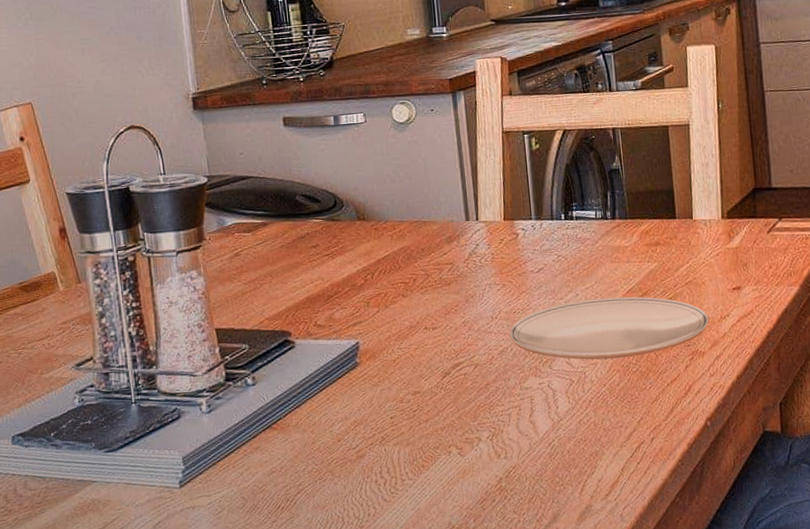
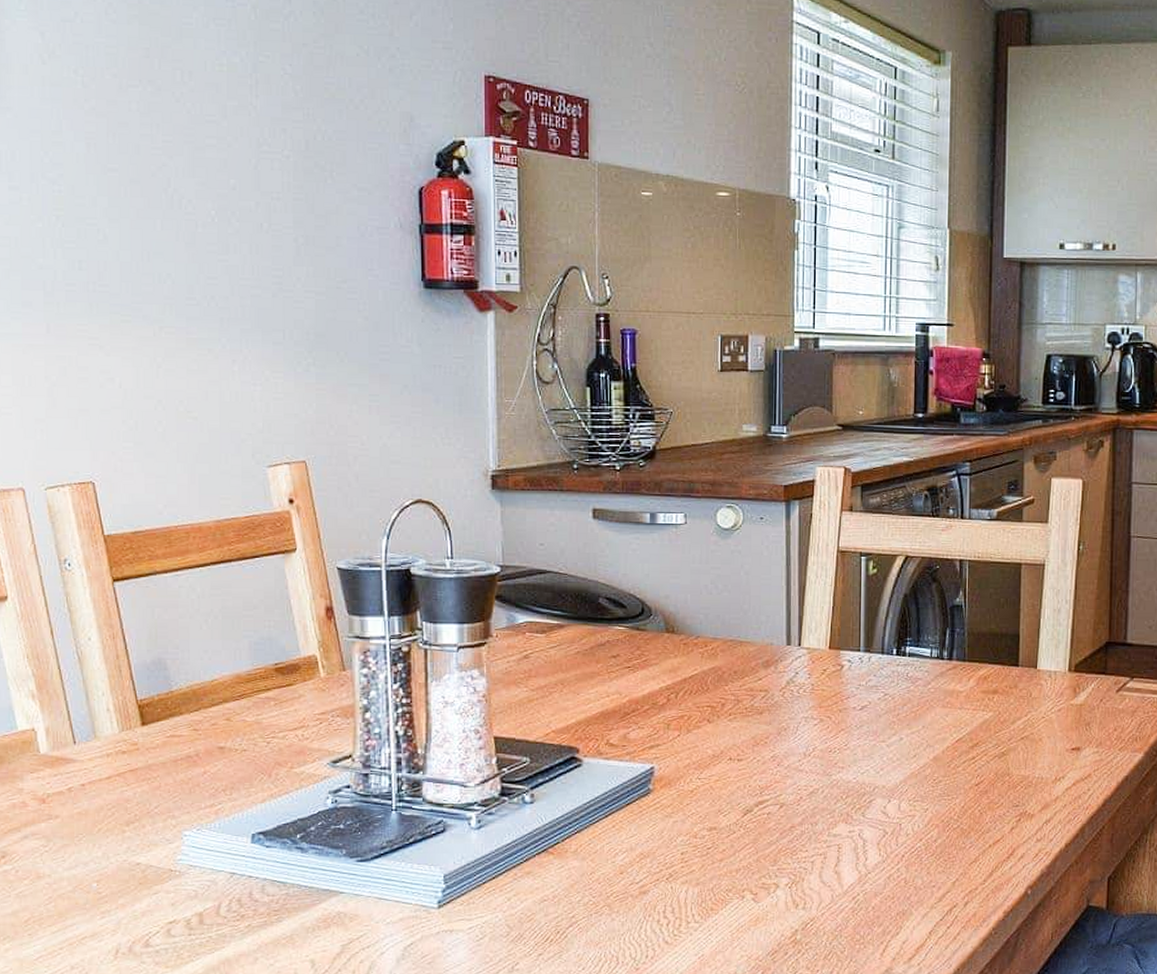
plate: present [509,296,709,360] -> none [822,745,1042,812]

